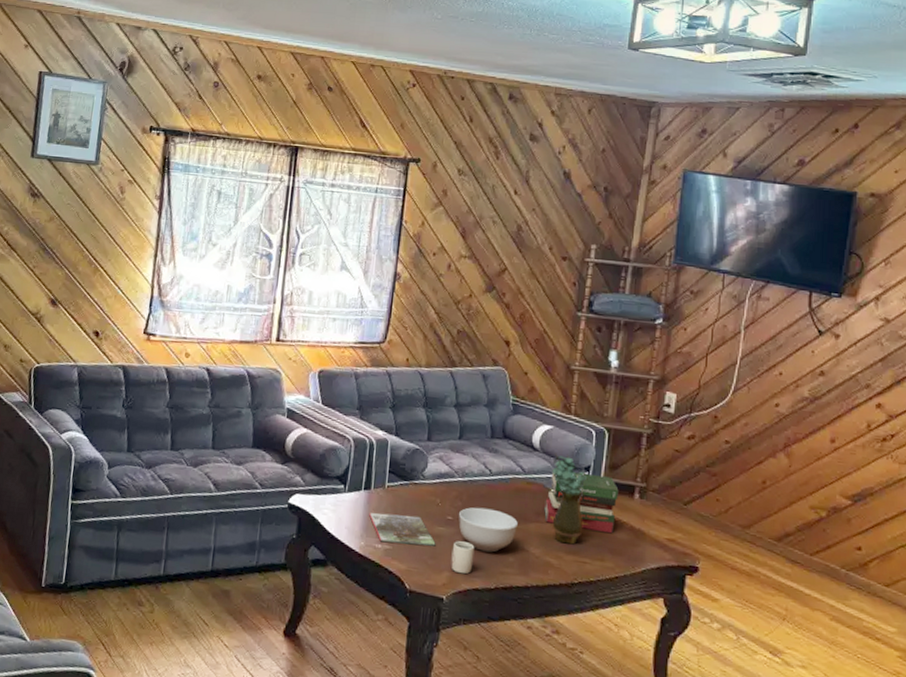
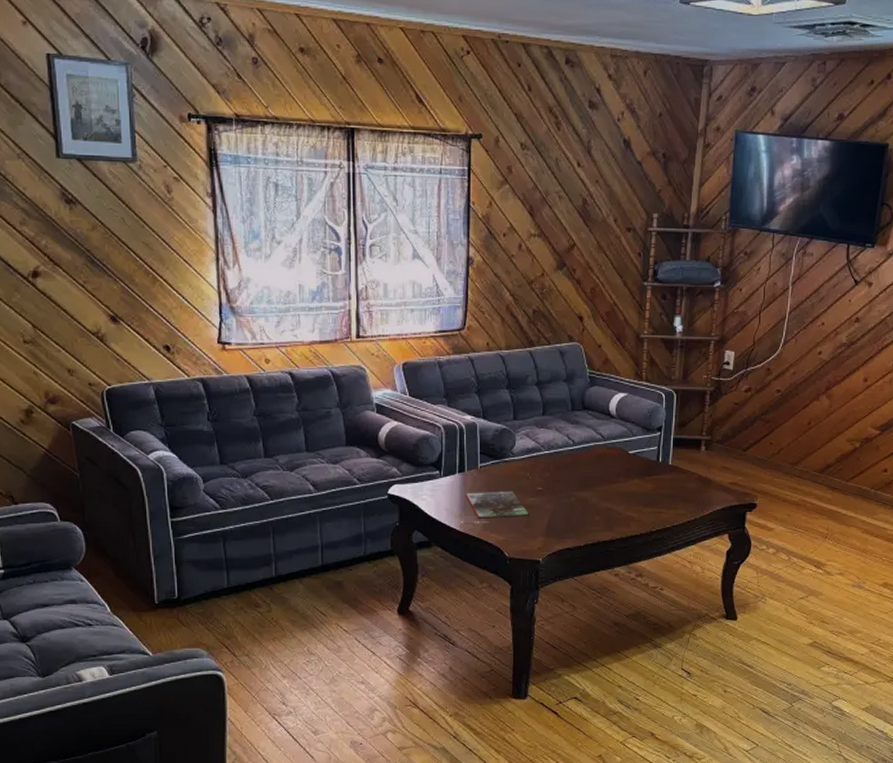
mug: present [450,541,475,575] -> none [544,508,564,537]
bowl: present [458,507,518,553] -> none [548,476,601,515]
books: present [544,469,619,534] -> none [624,433,688,485]
vase: present [552,452,587,545] -> none [629,417,659,498]

